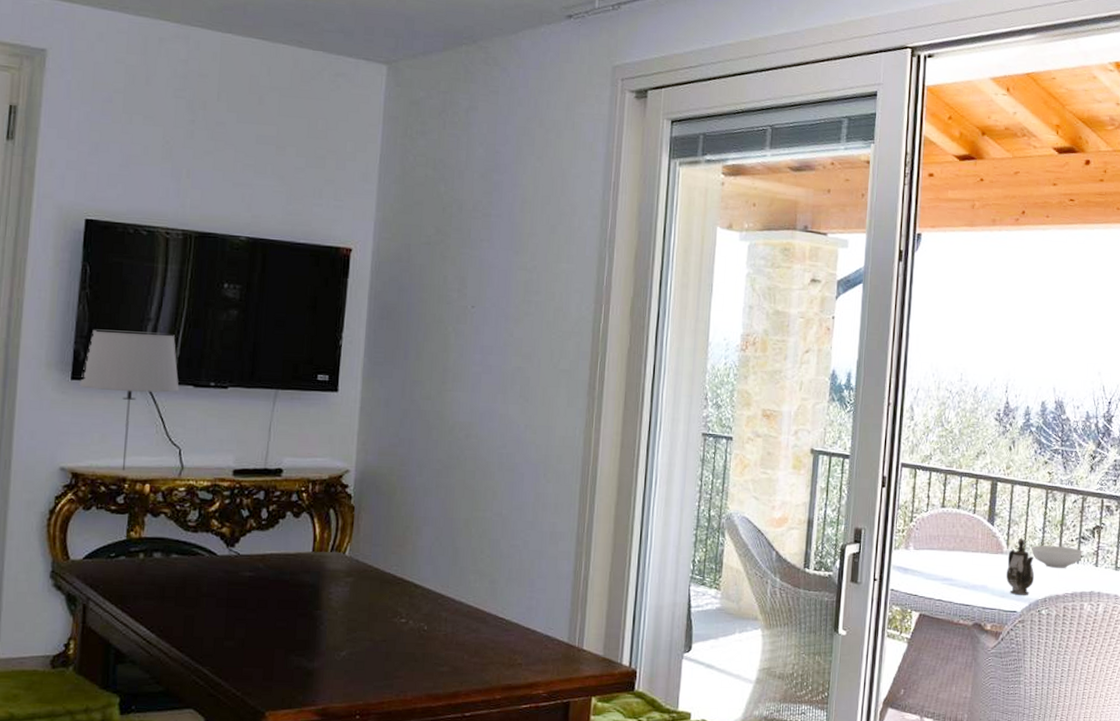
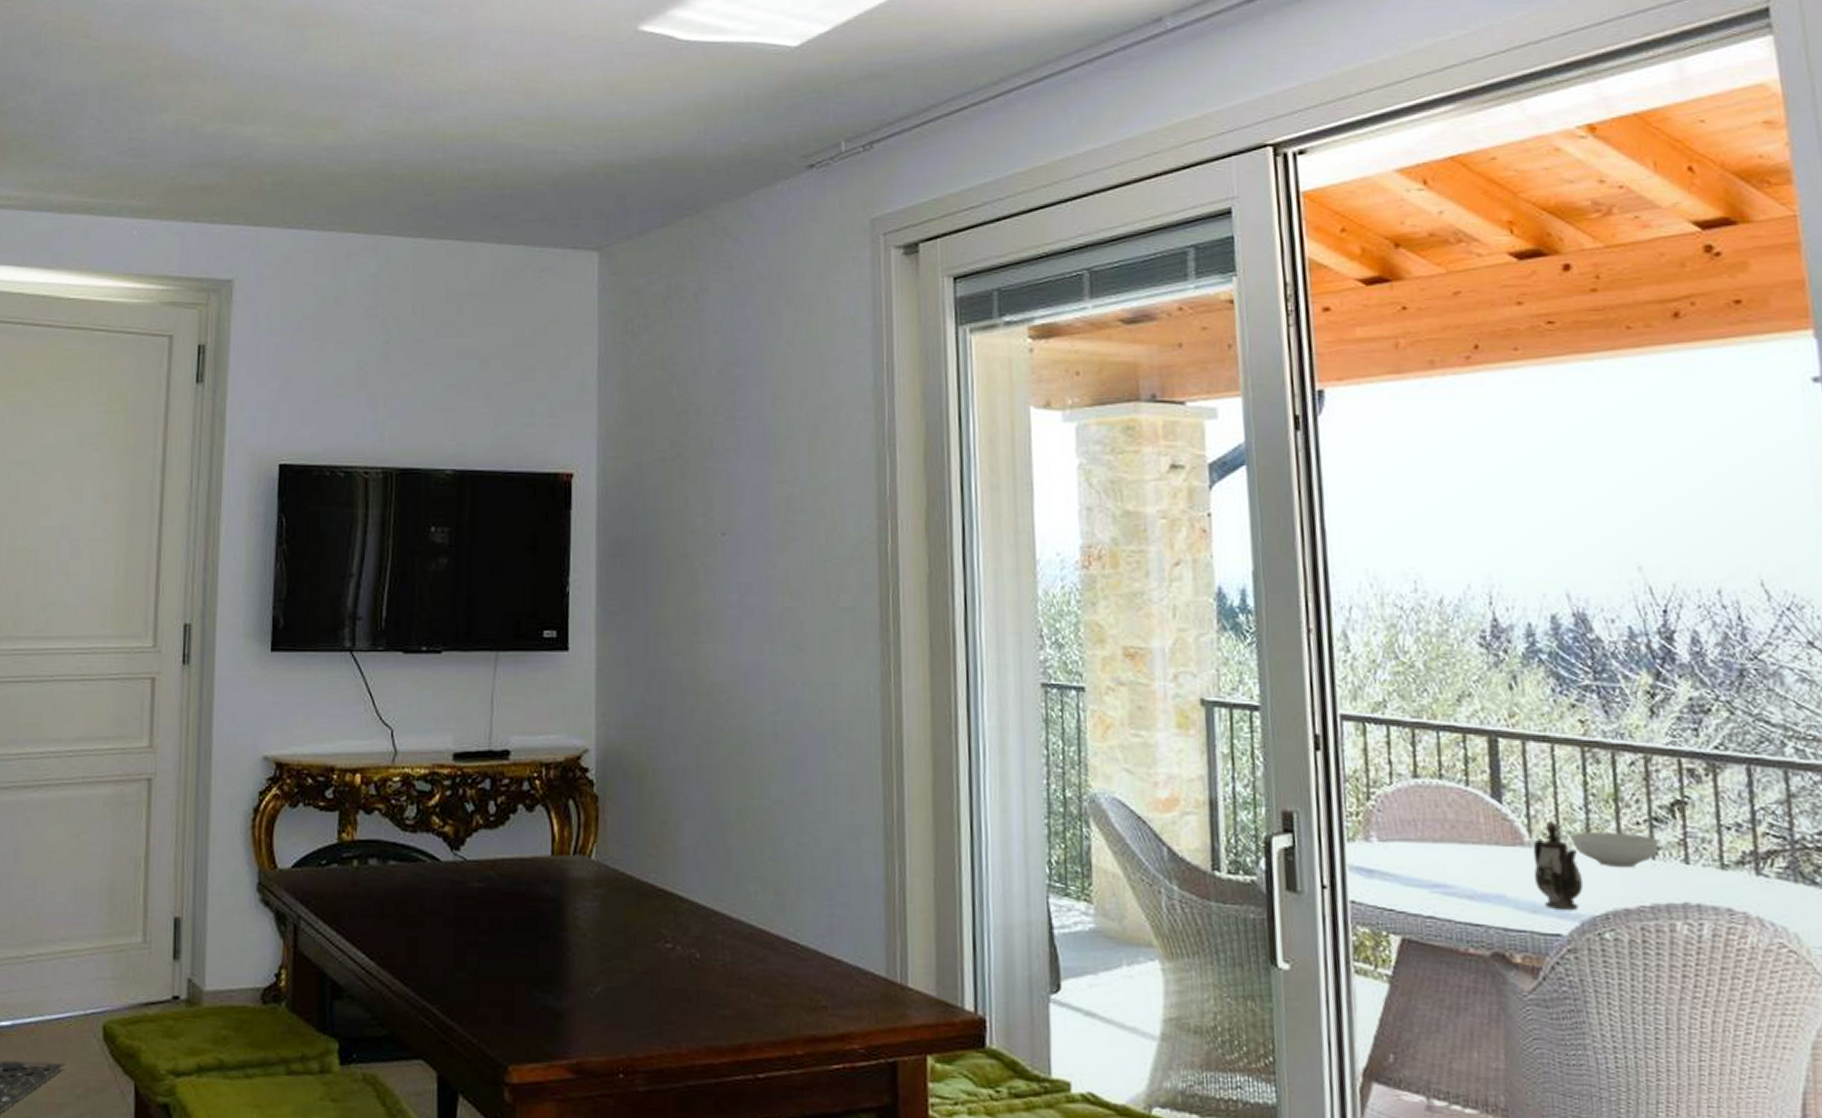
table lamp: present [79,329,179,471] -> none [280,590,388,758]

